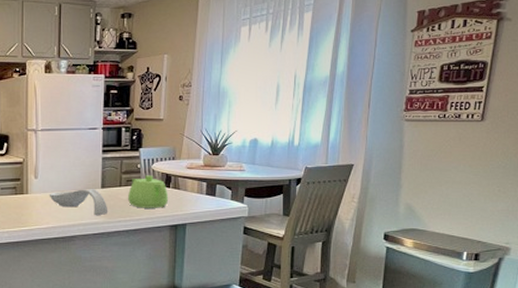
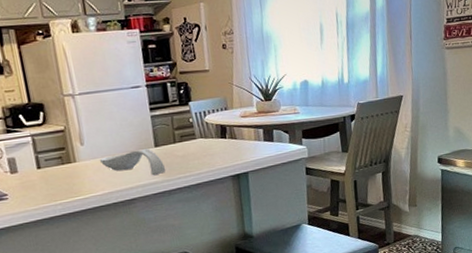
teapot: present [127,175,169,208] -> none [183,128,227,163]

